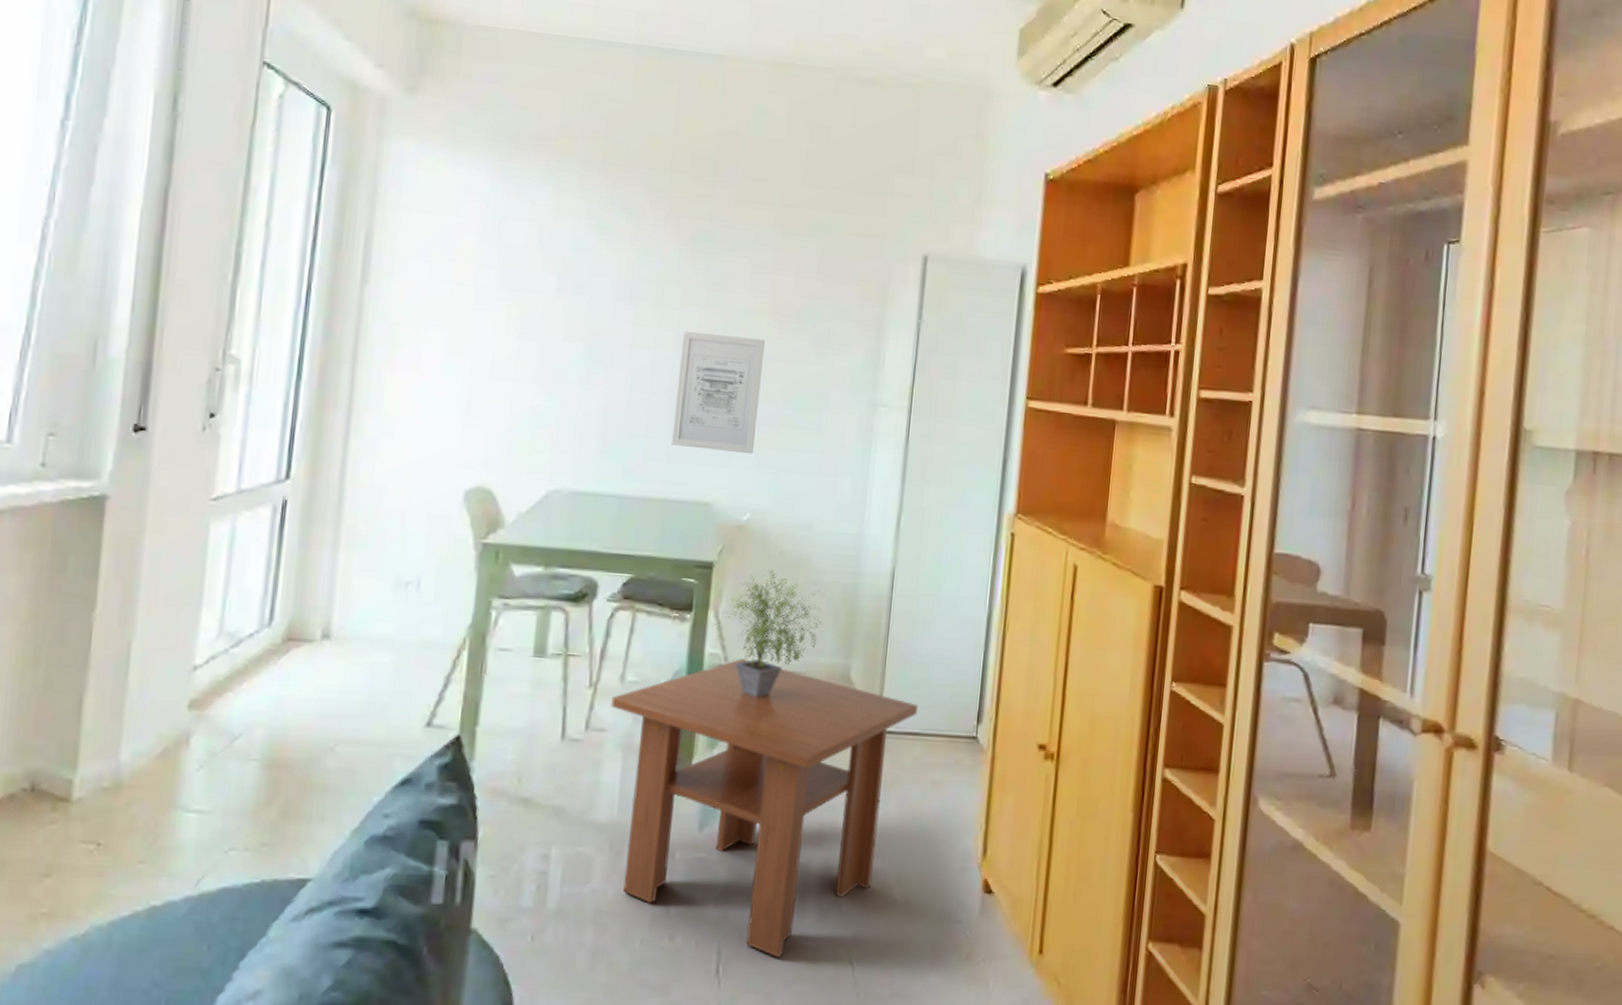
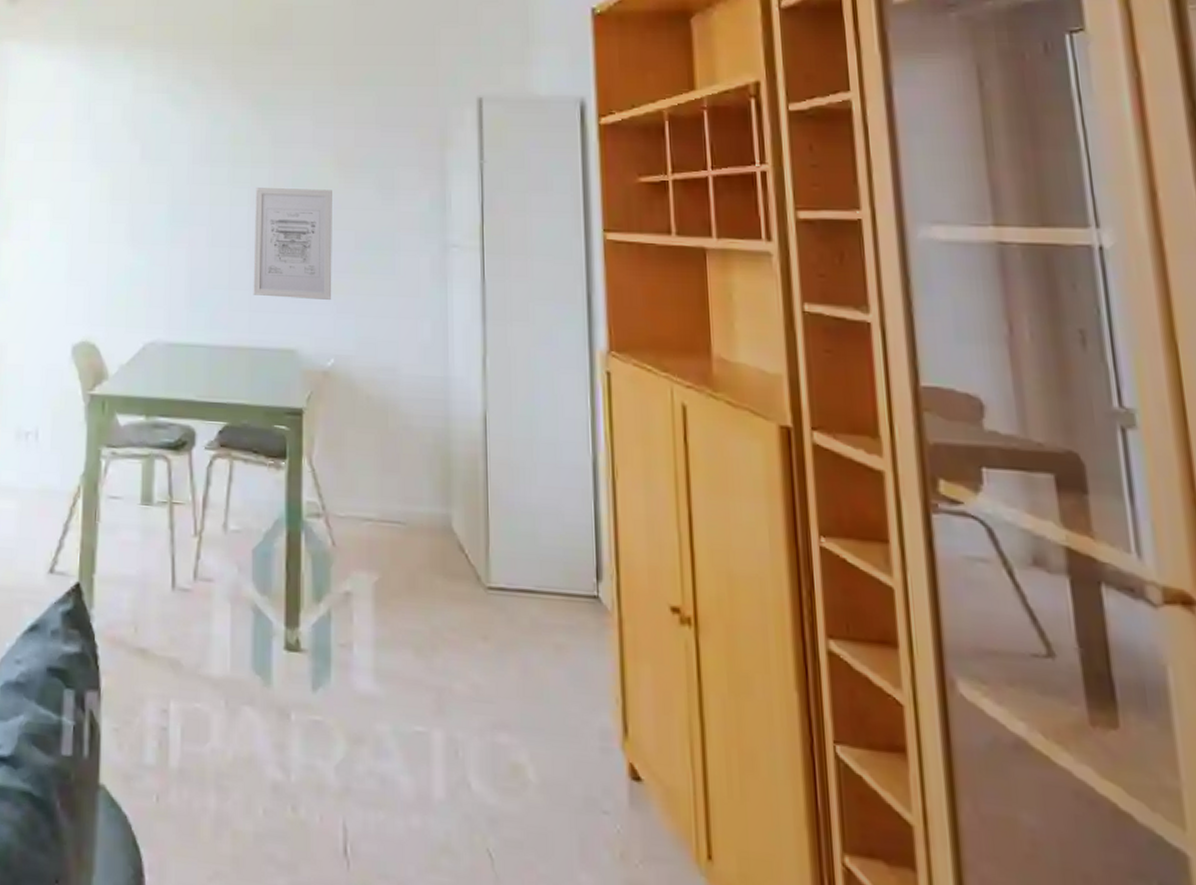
coffee table: present [611,658,919,958] -> none [216,507,529,841]
potted plant: present [725,570,823,697] -> none [319,415,415,548]

